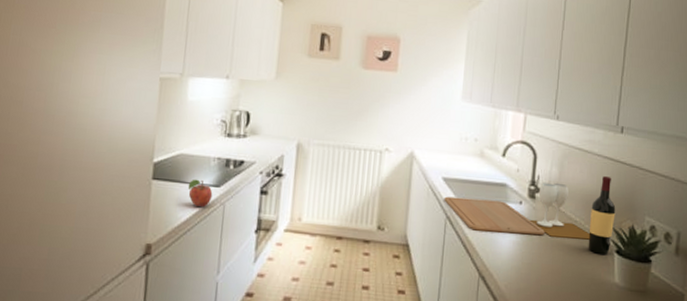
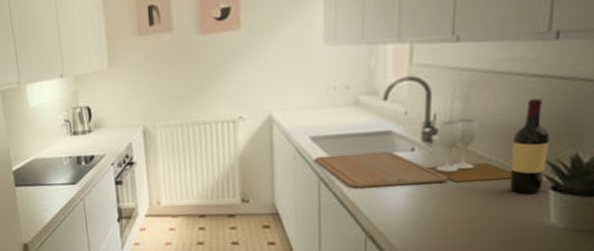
fruit: present [187,179,213,207] -> none [47,180,72,205]

